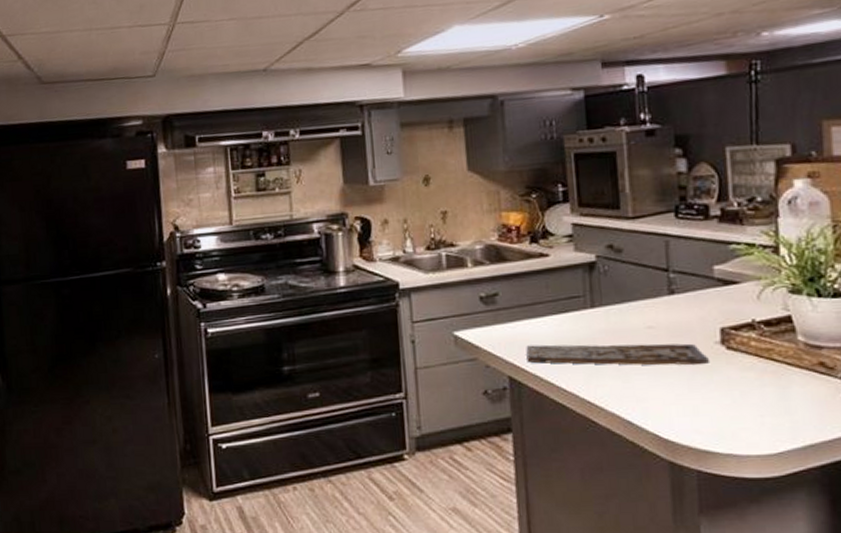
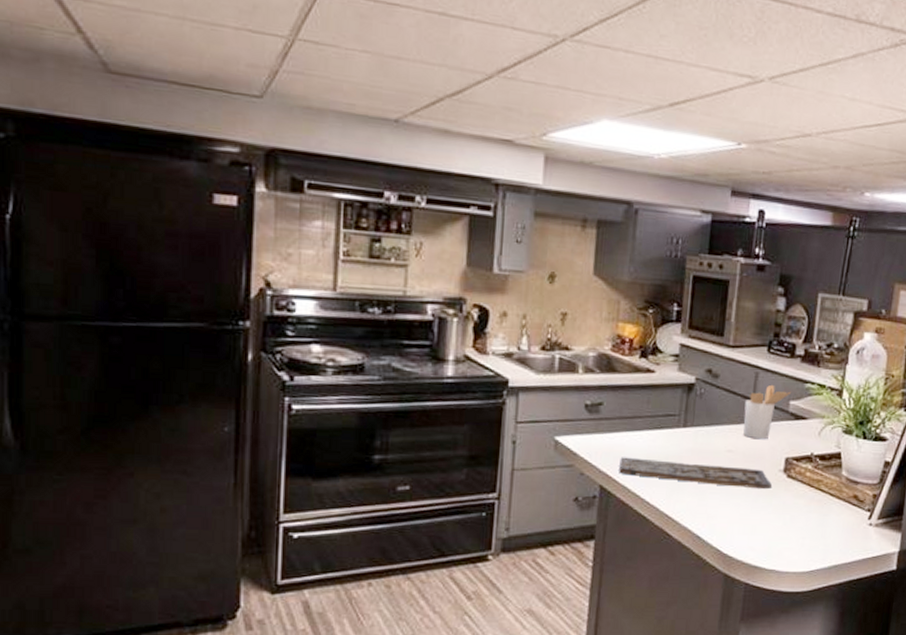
utensil holder: none [658,251,714,312] -> present [743,384,792,440]

